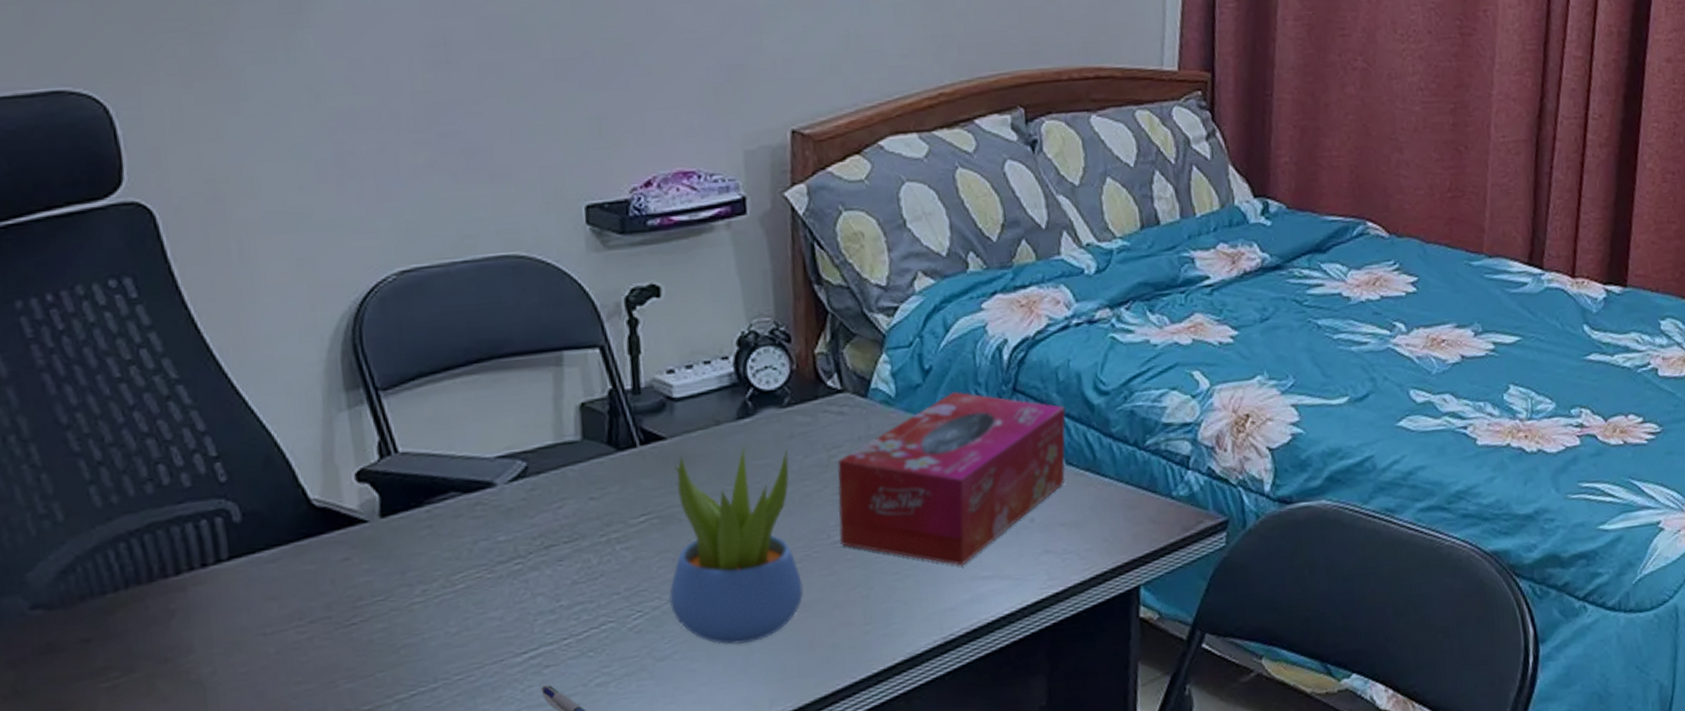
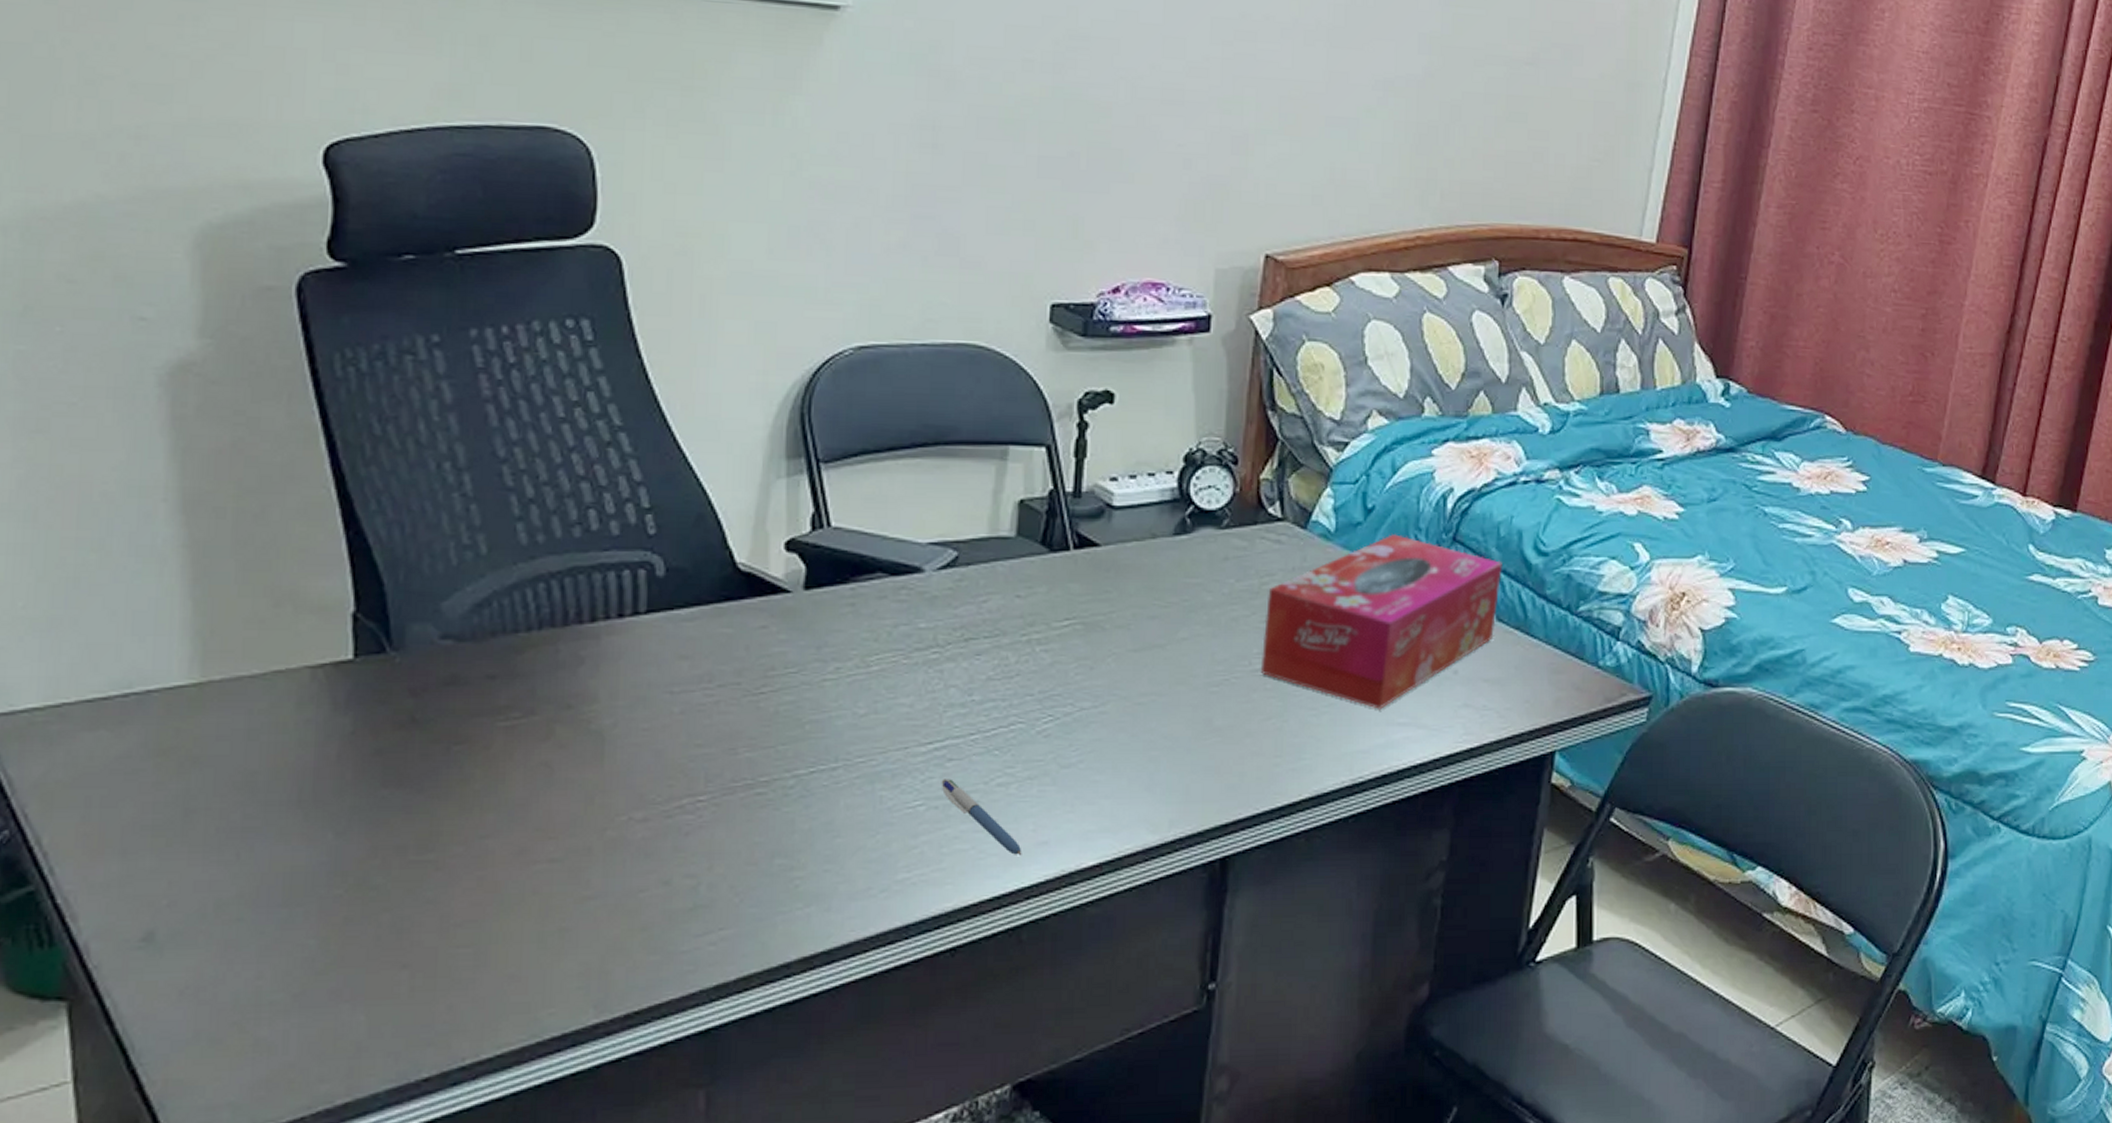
succulent plant: present [668,447,804,645] -> none [1081,564,1220,762]

